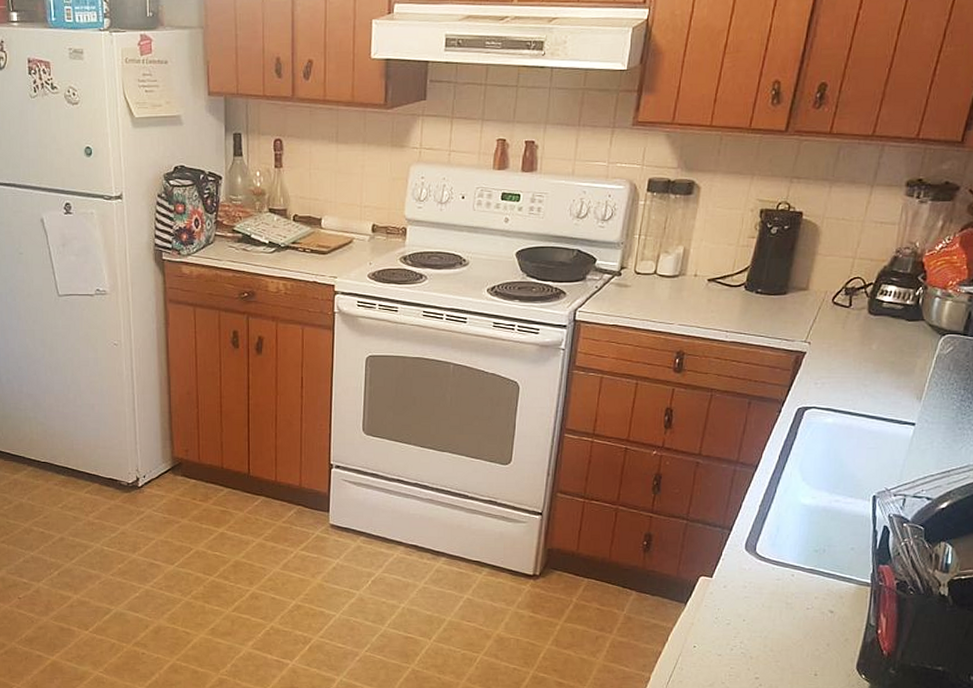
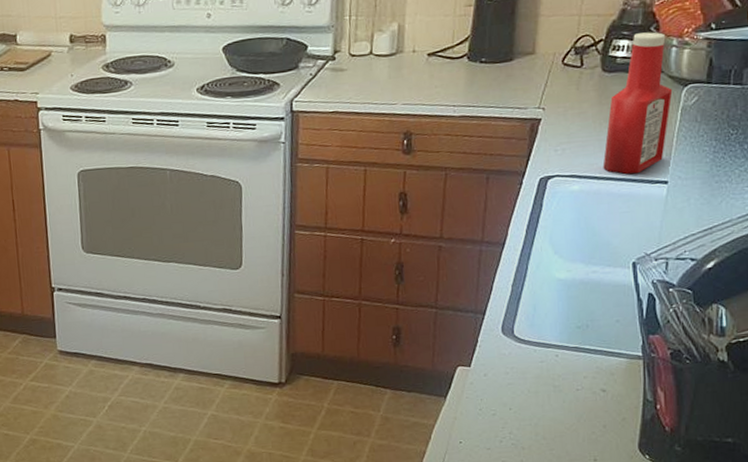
ketchup bottle: none [857,281,931,413] -> present [602,32,673,175]

